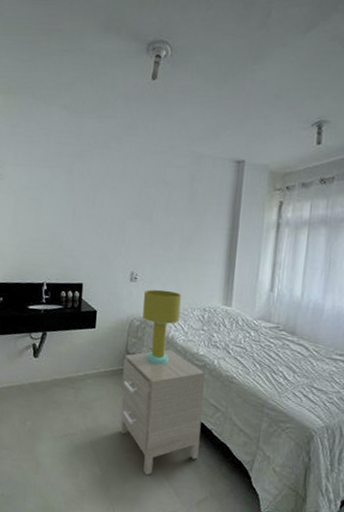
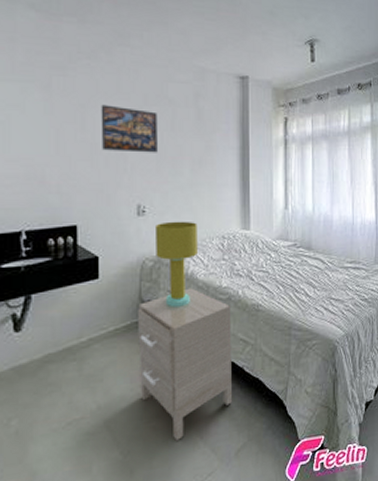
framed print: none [107,186,155,229] -> present [101,104,157,153]

